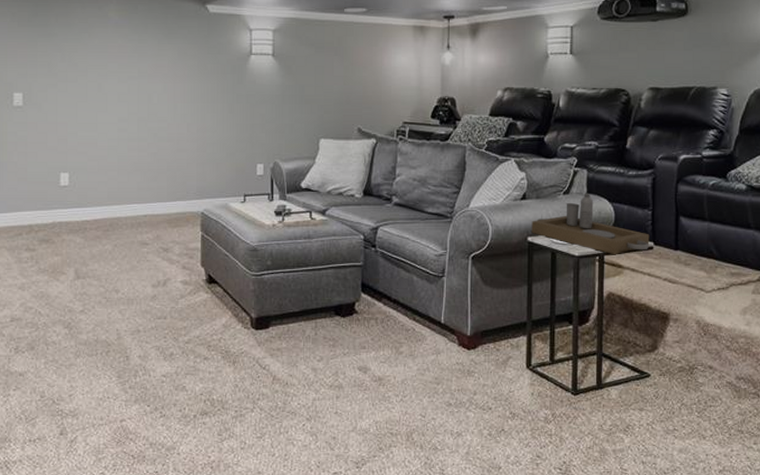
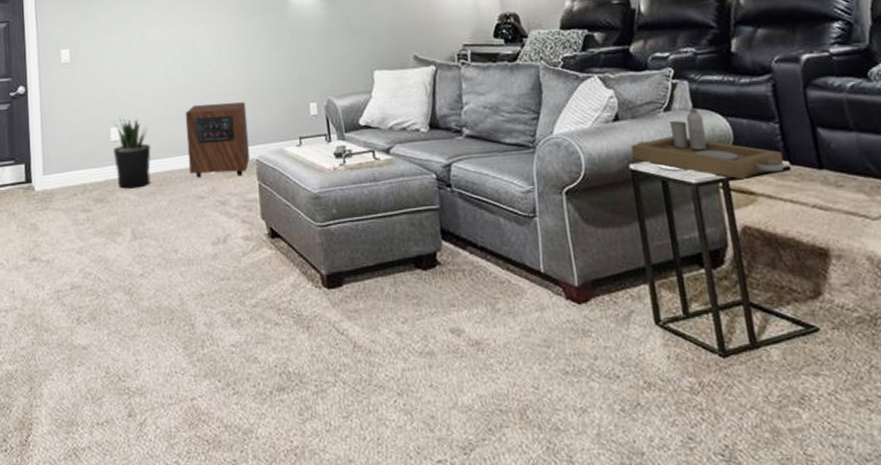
planter: none [61,163,100,232] -> present [113,116,152,189]
subwoofer: none [136,157,196,226] -> present [185,102,251,178]

